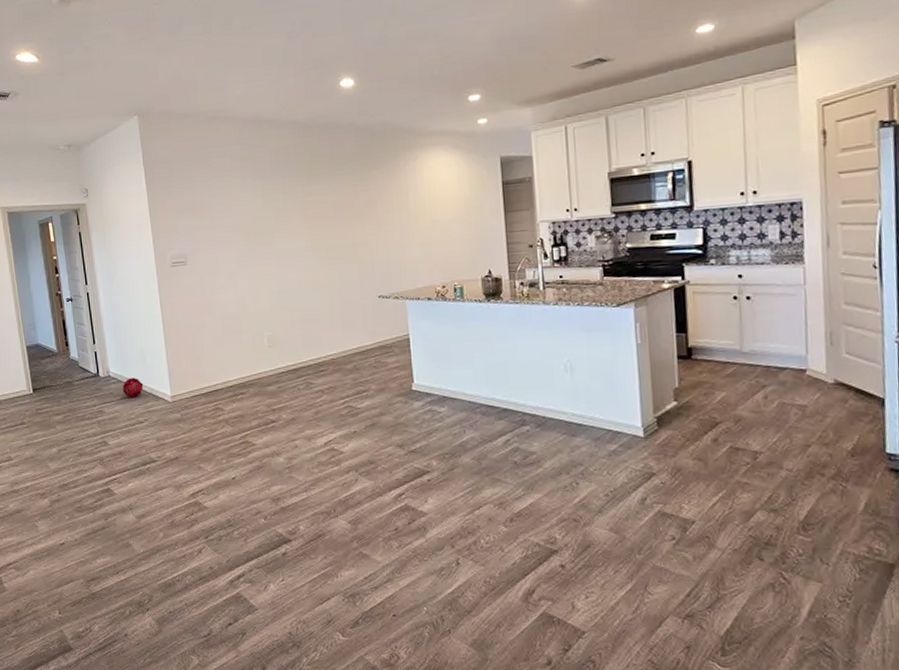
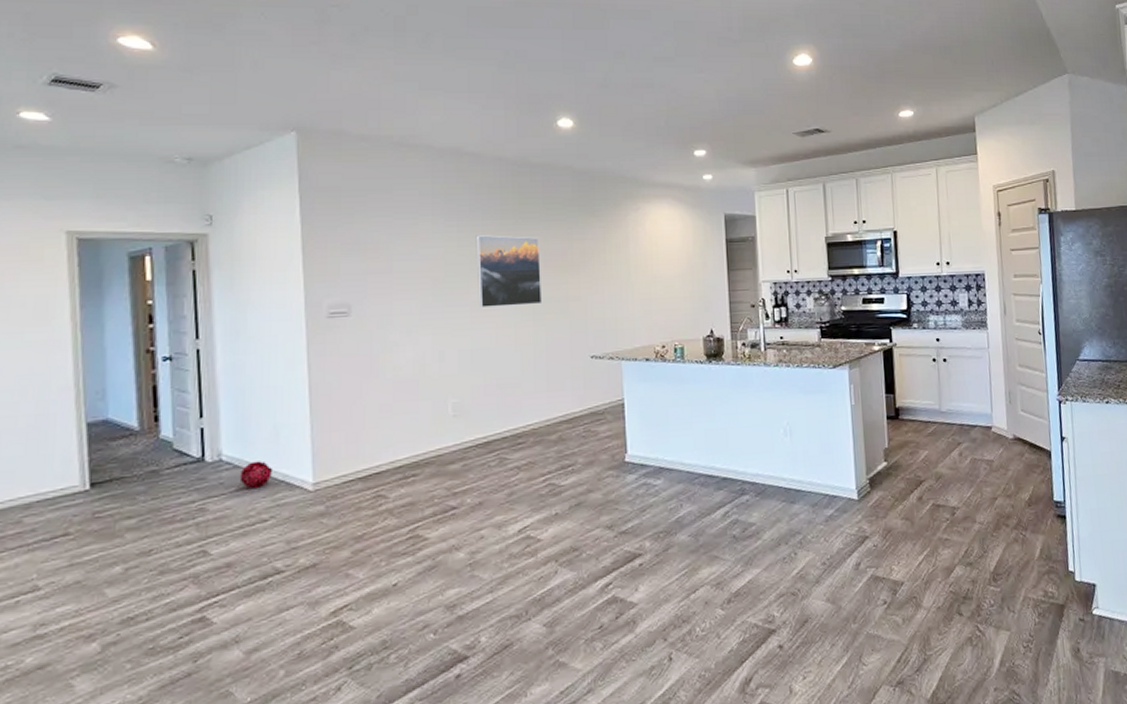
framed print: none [277,190,335,255] -> present [475,235,543,308]

